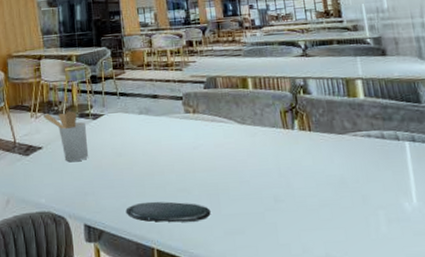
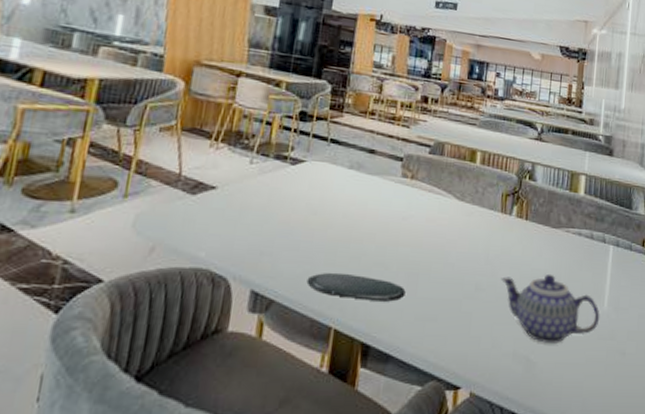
utensil holder: present [44,111,89,161] -> none [227,146,280,212]
teapot: none [297,178,412,245] -> present [500,273,600,344]

